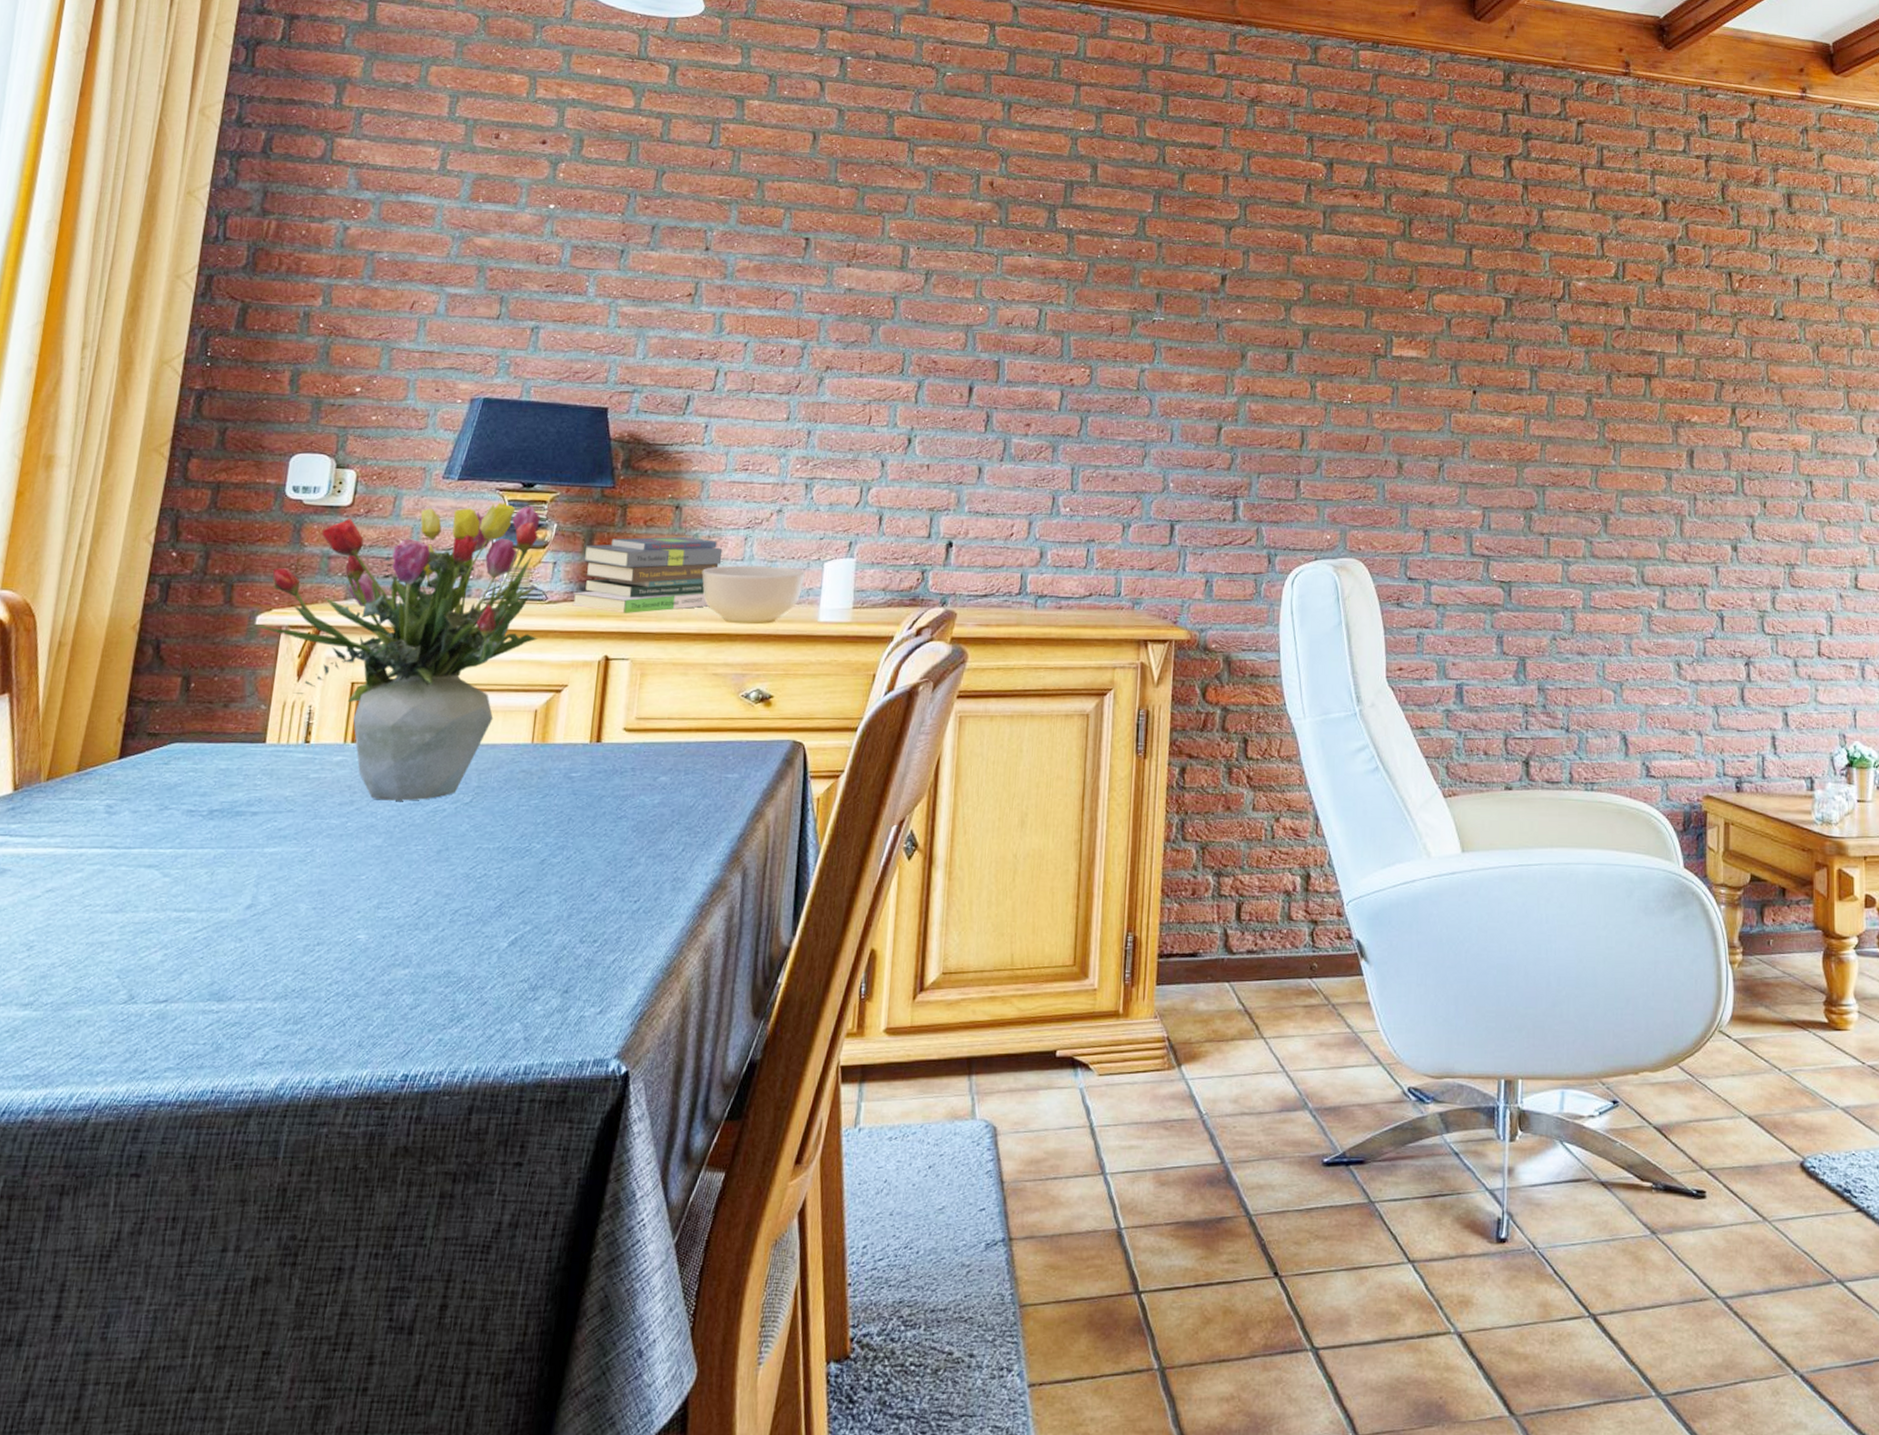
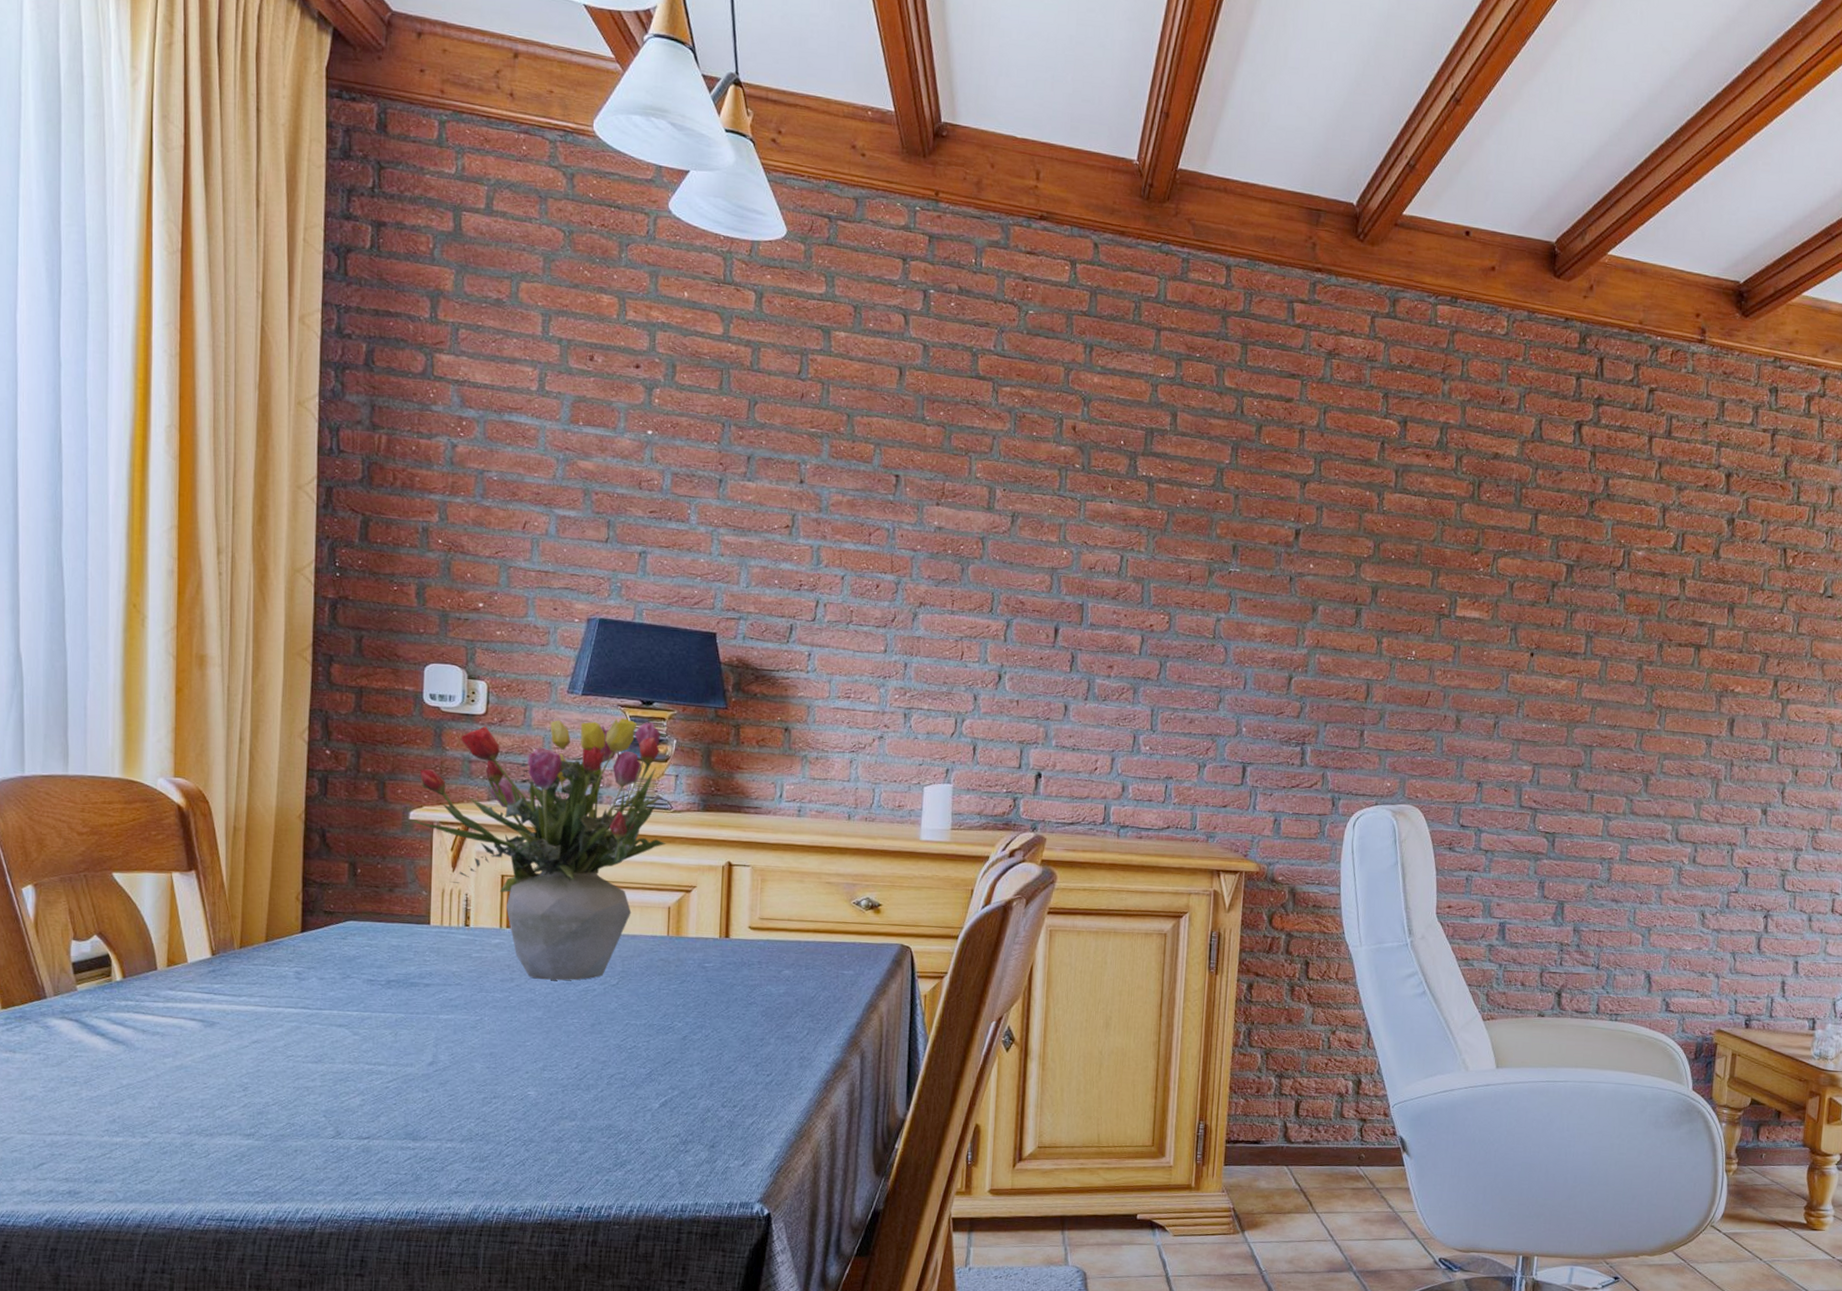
books: present [572,537,723,614] -> none [695,756,830,825]
bowl: present [702,565,806,625] -> none [812,785,907,840]

